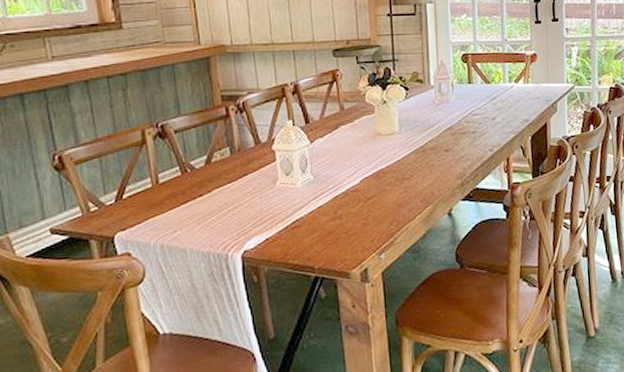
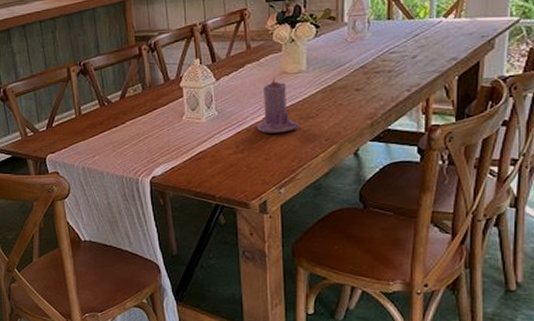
candle: none [353,138,395,197] -> present [256,76,299,133]

